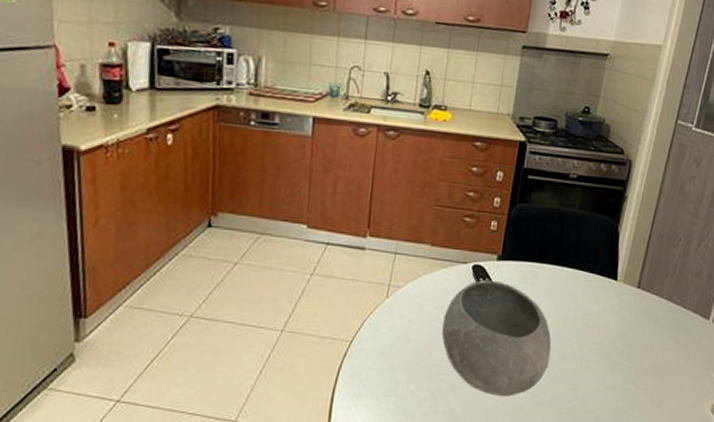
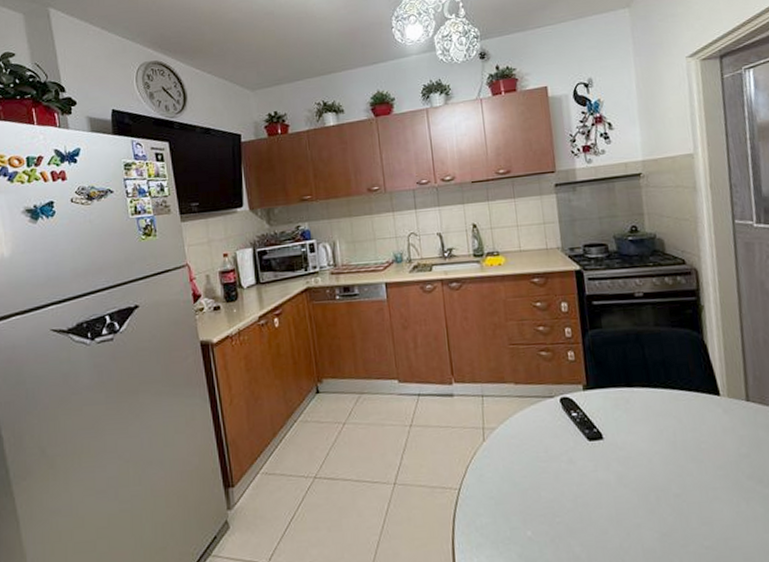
bowl: present [441,280,552,397] -> none [544,411,671,538]

